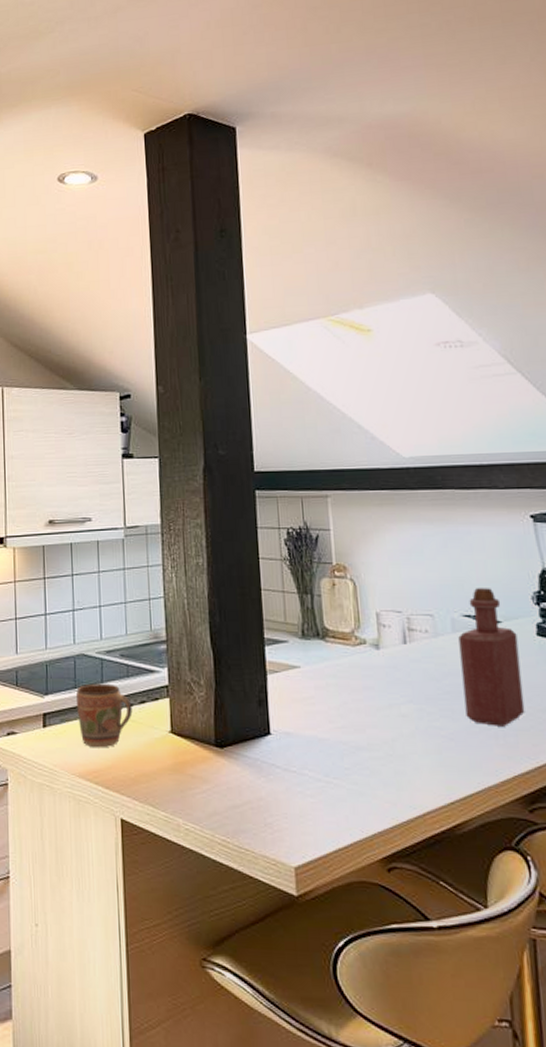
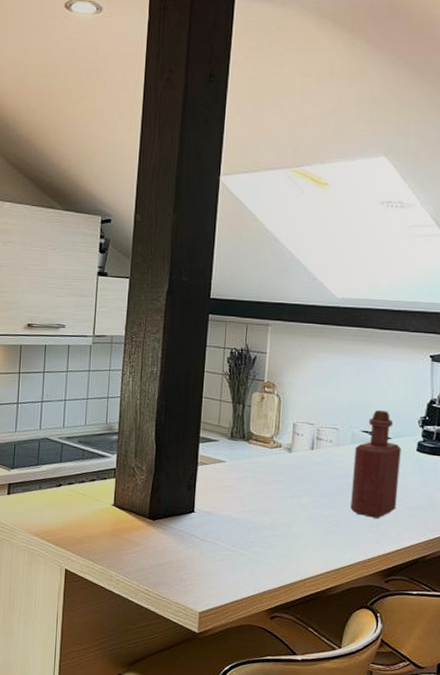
mug: present [76,683,133,748] -> none [37,462,84,514]

